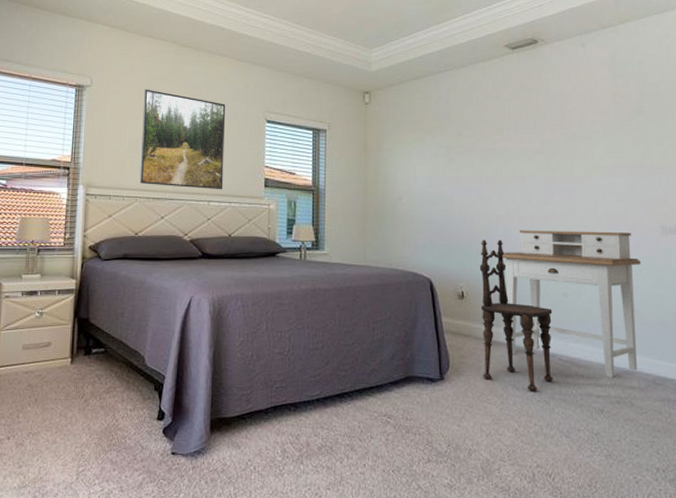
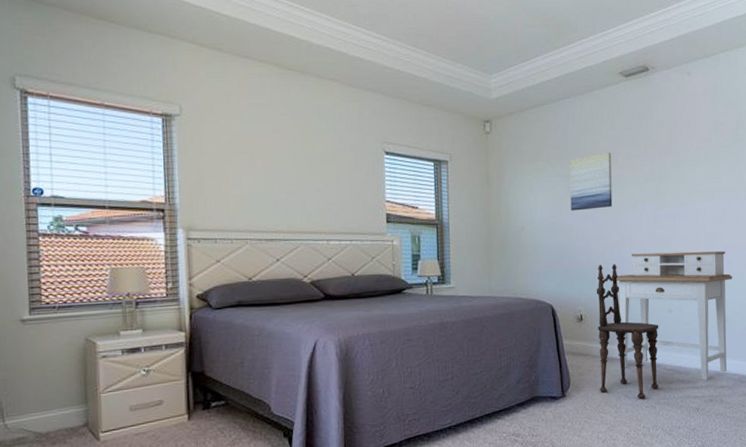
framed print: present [139,89,226,190] -> none [245,118,343,228]
wall art: none [451,124,498,183] -> present [569,152,613,211]

